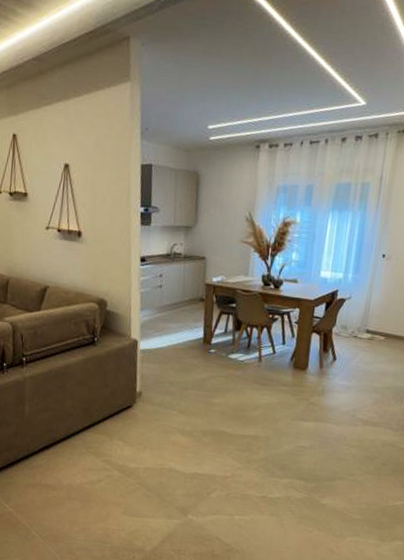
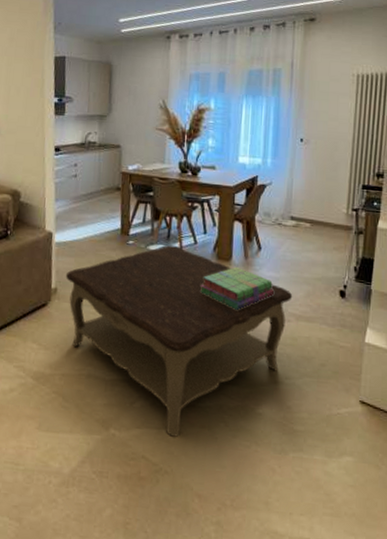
coffee table: none [149,353,362,523] -> present [65,244,293,437]
stack of books: none [276,375,345,415] -> present [200,266,274,310]

